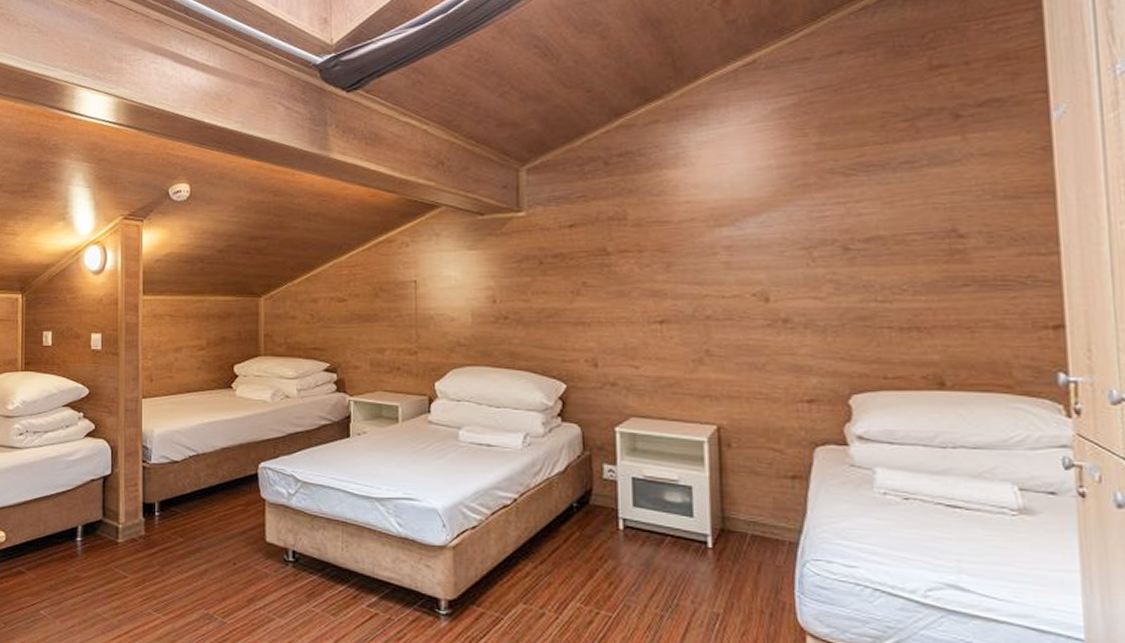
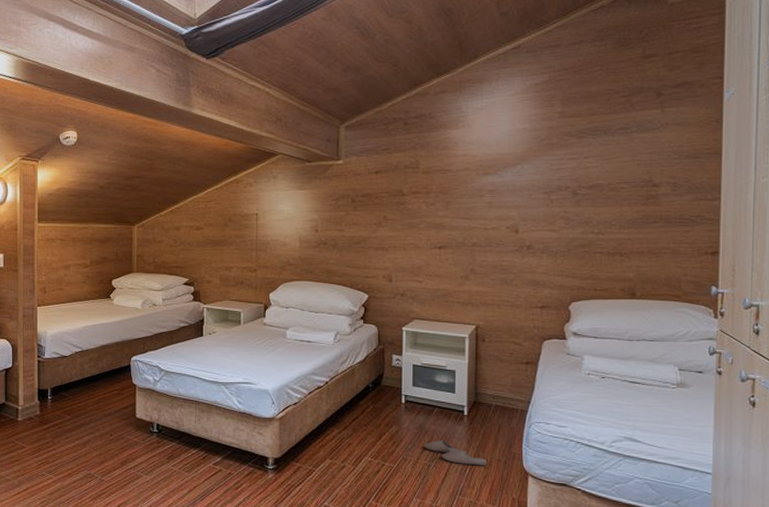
slippers: none [652,580,744,619] -> present [423,439,487,466]

